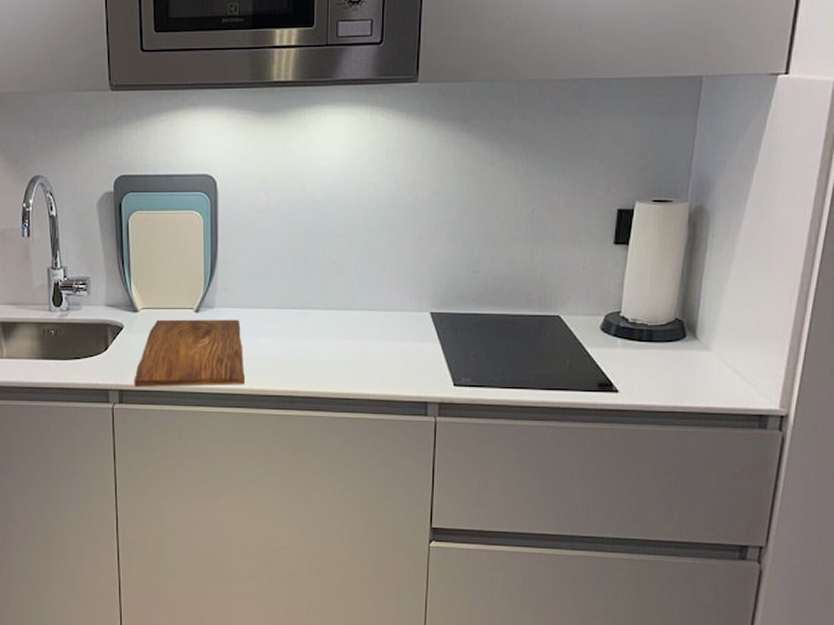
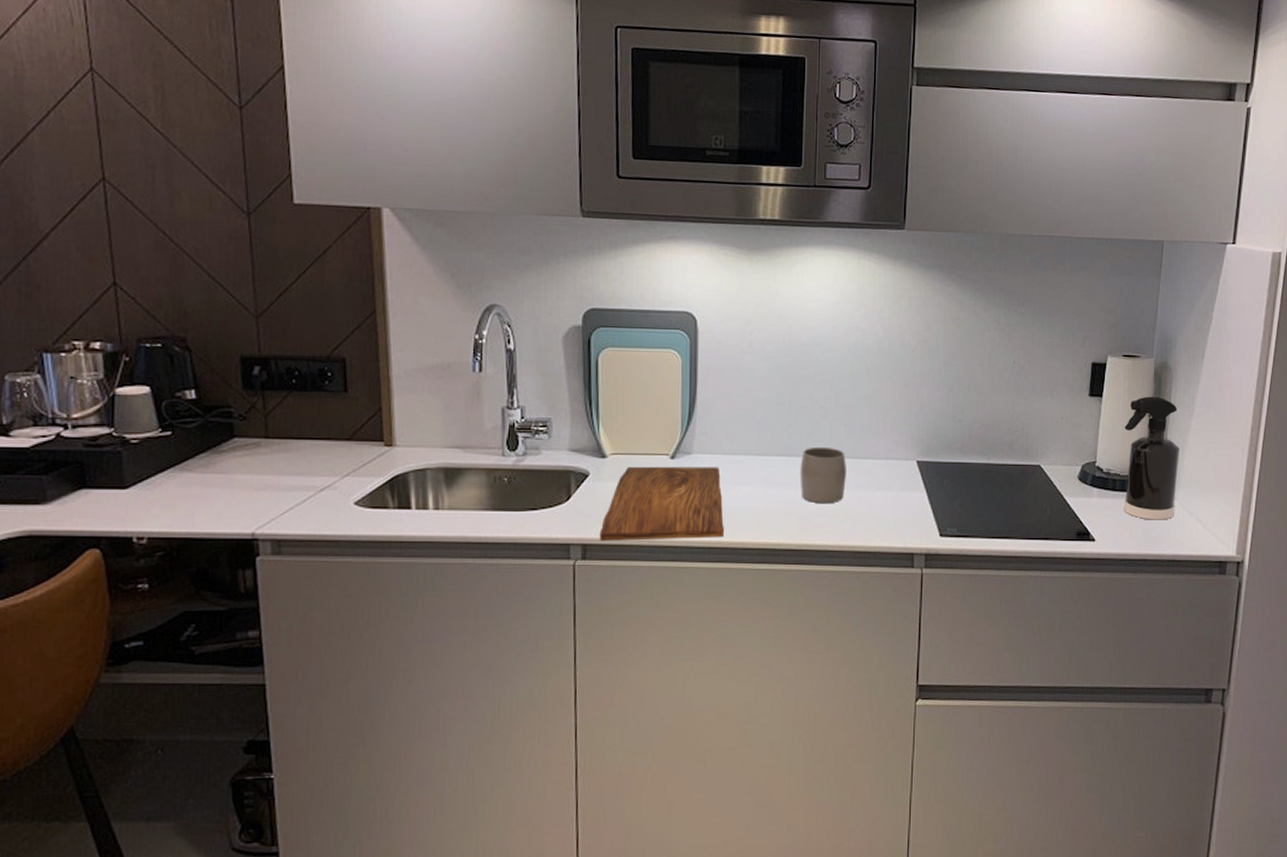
mug: none [315,299,360,354] -> present [800,446,846,504]
spray bottle: none [650,242,717,372] -> present [1123,396,1180,520]

